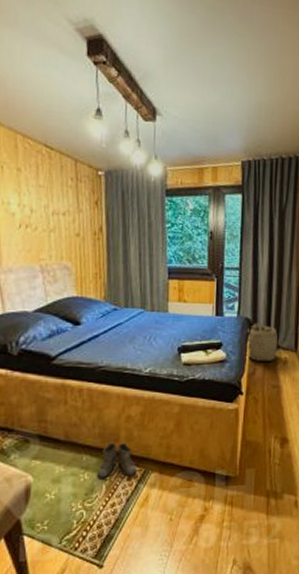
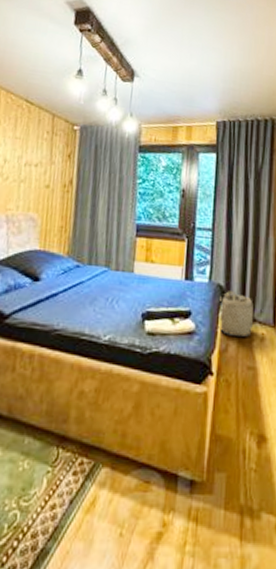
boots: present [97,442,137,480] -> none [38,423,86,471]

